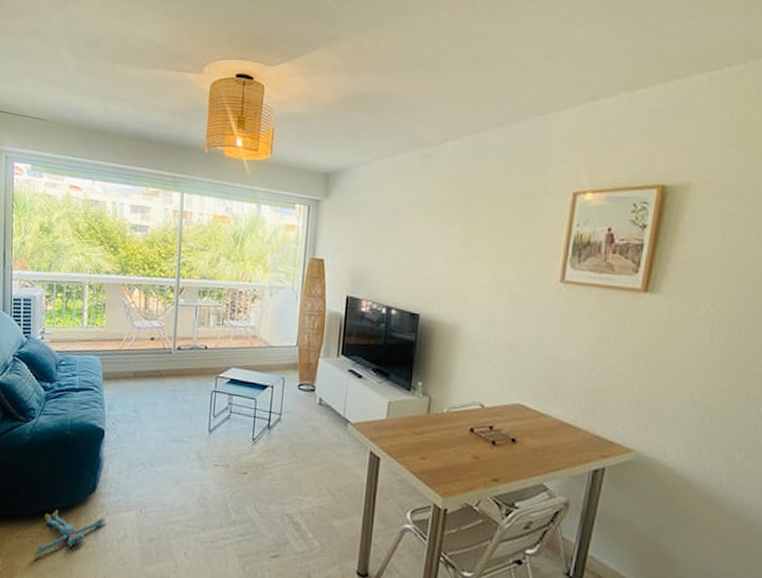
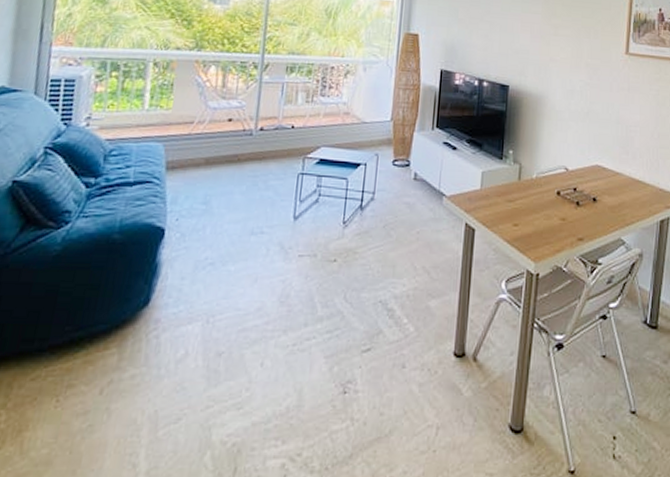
plush toy: present [31,510,105,556] -> none [51,335,160,401]

